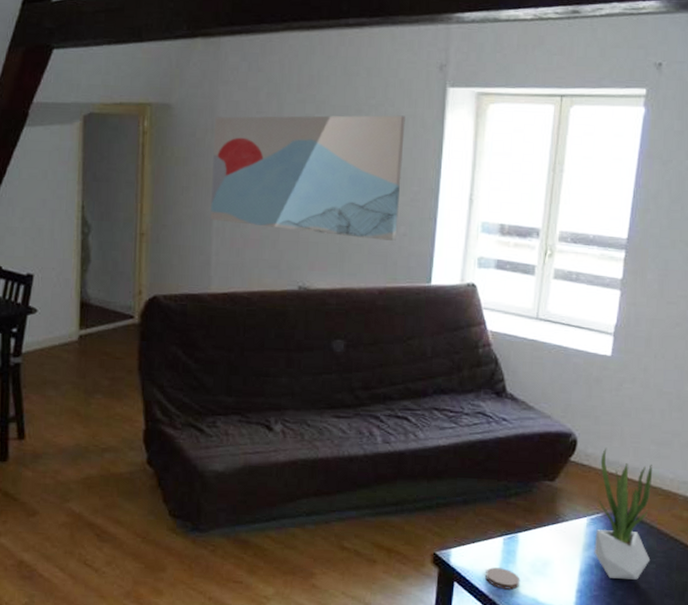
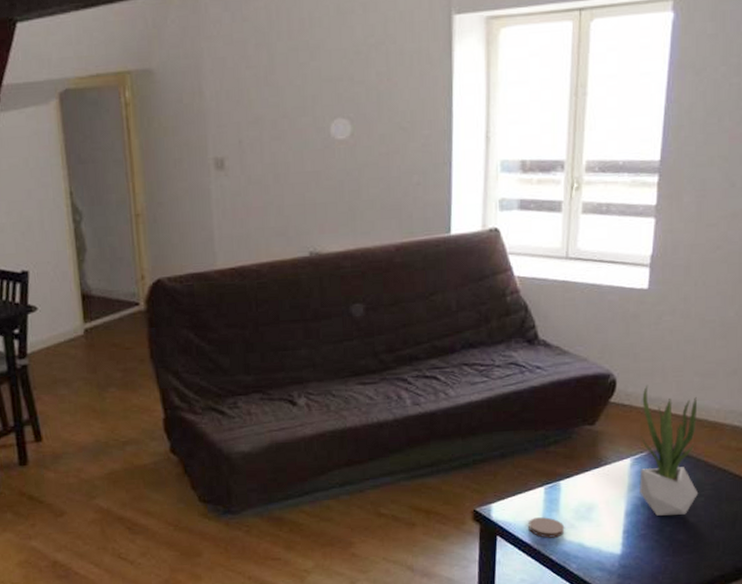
wall art: present [210,115,405,241] -> none [202,52,410,193]

